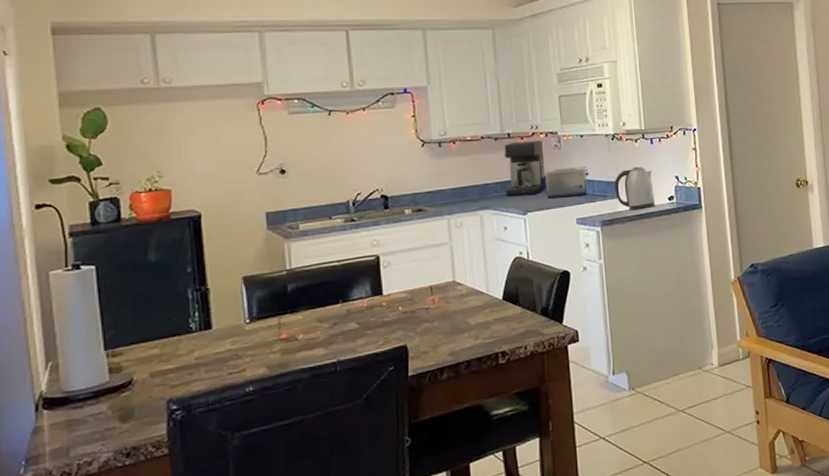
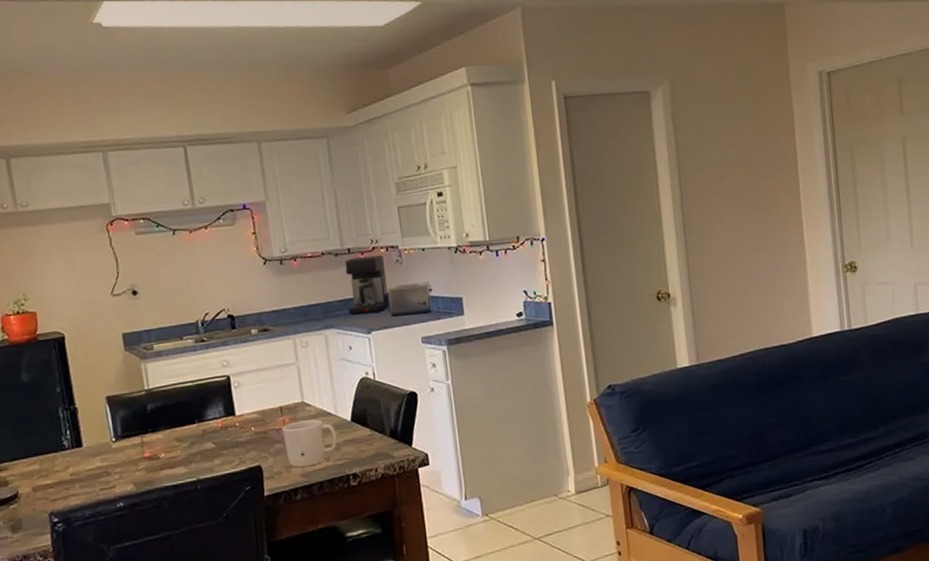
mug: none [431,298,488,347] -> present [282,419,338,468]
kettle: present [614,166,656,211] -> none [459,281,504,328]

